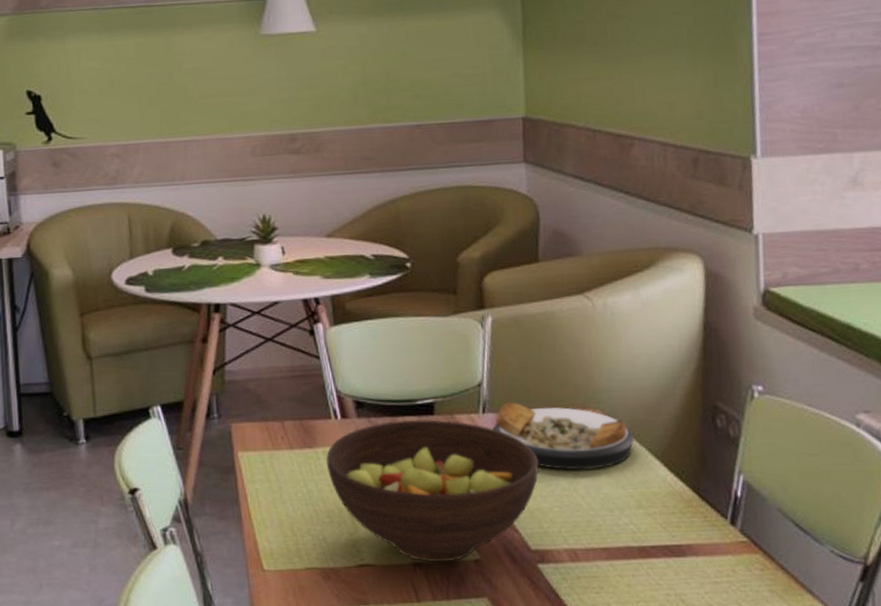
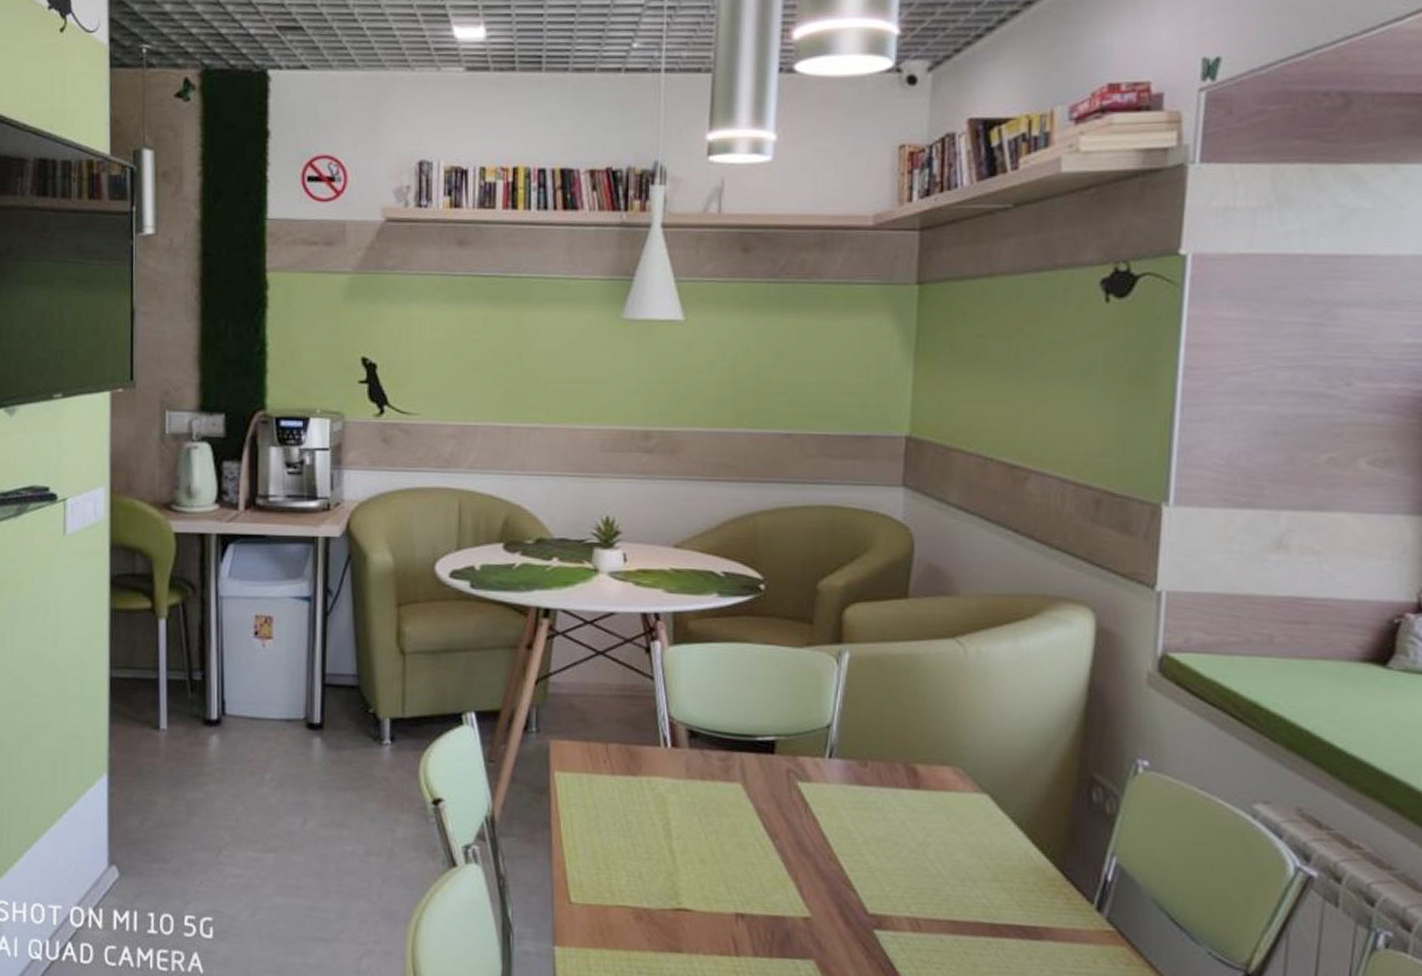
fruit bowl: present [326,419,539,563] -> none [651,755,886,917]
plate: present [493,402,635,470] -> none [838,749,998,833]

